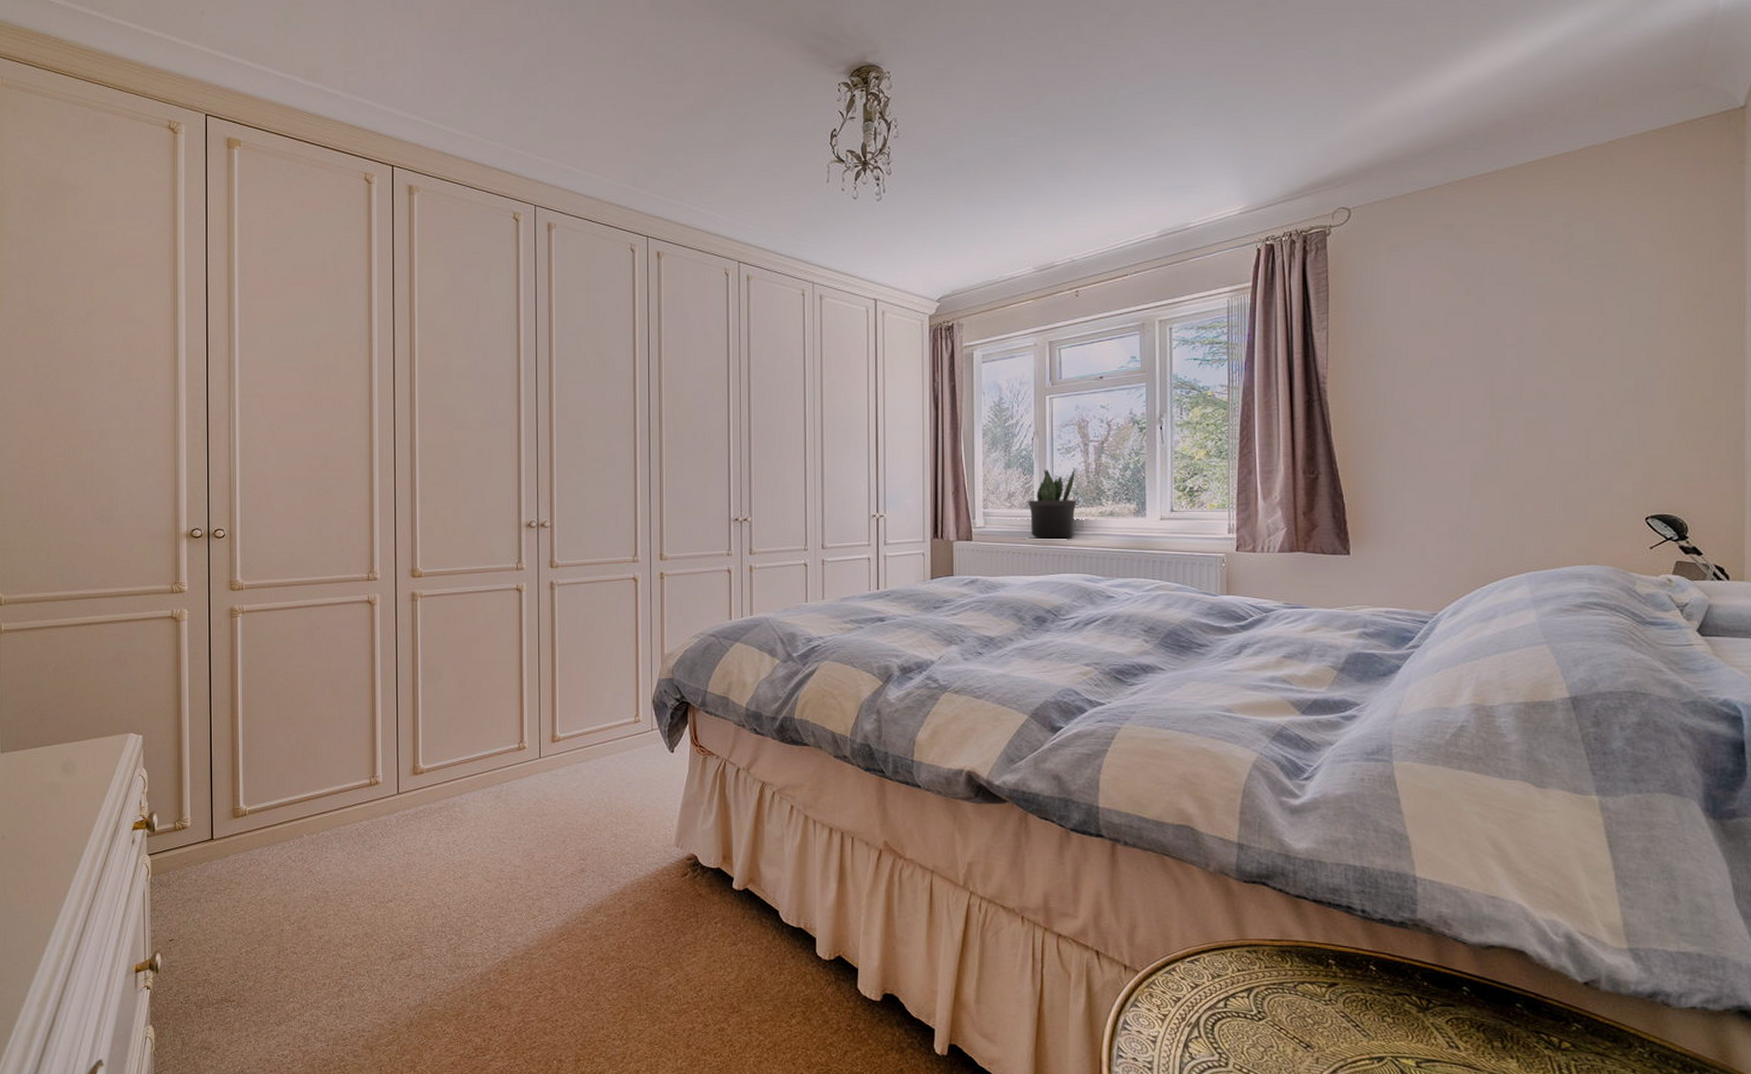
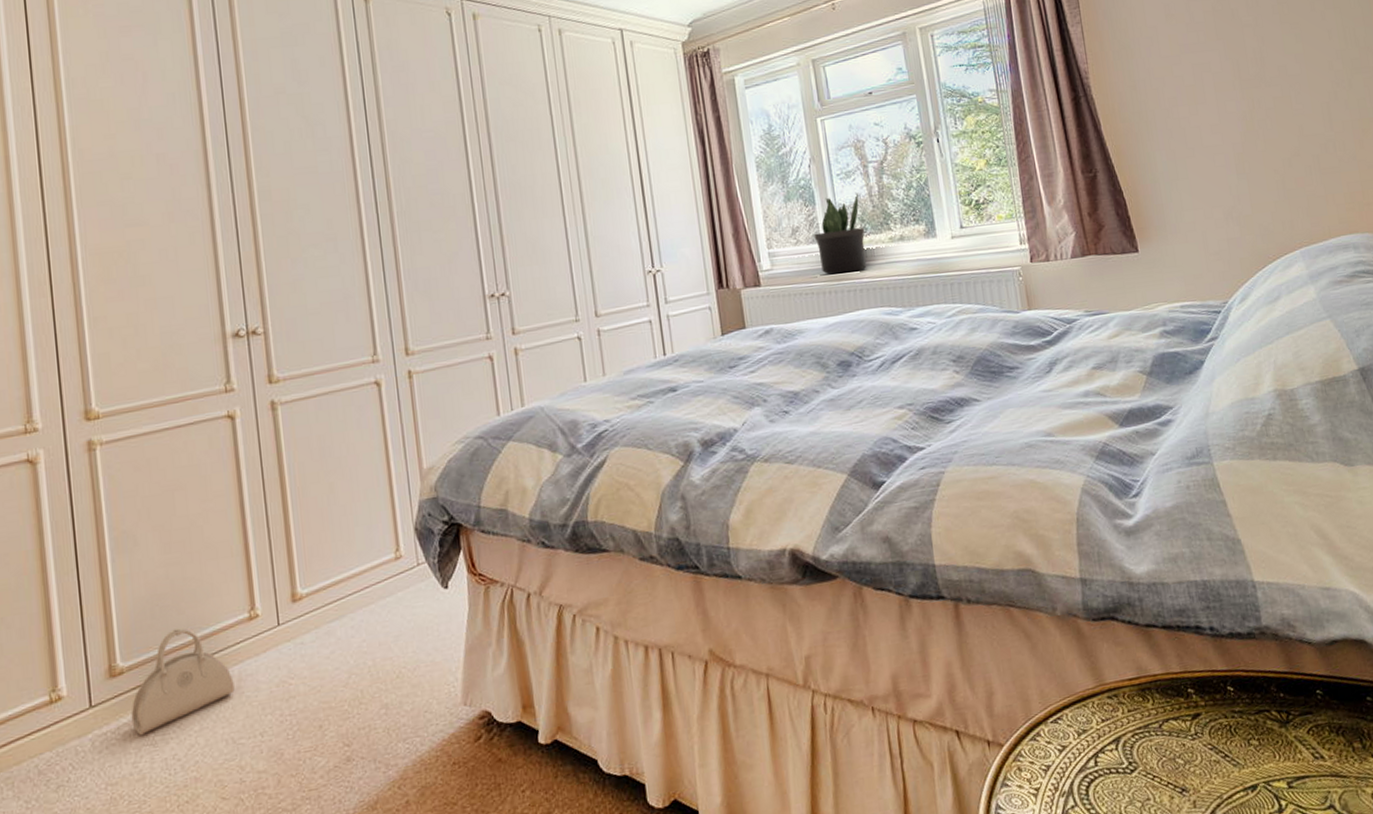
handbag: none [426,746,503,822] -> present [131,626,235,736]

